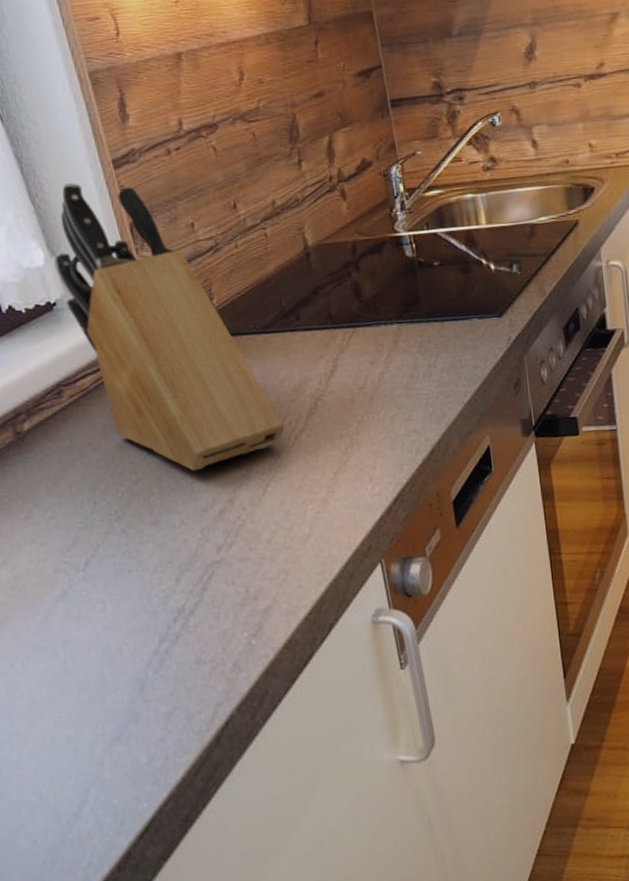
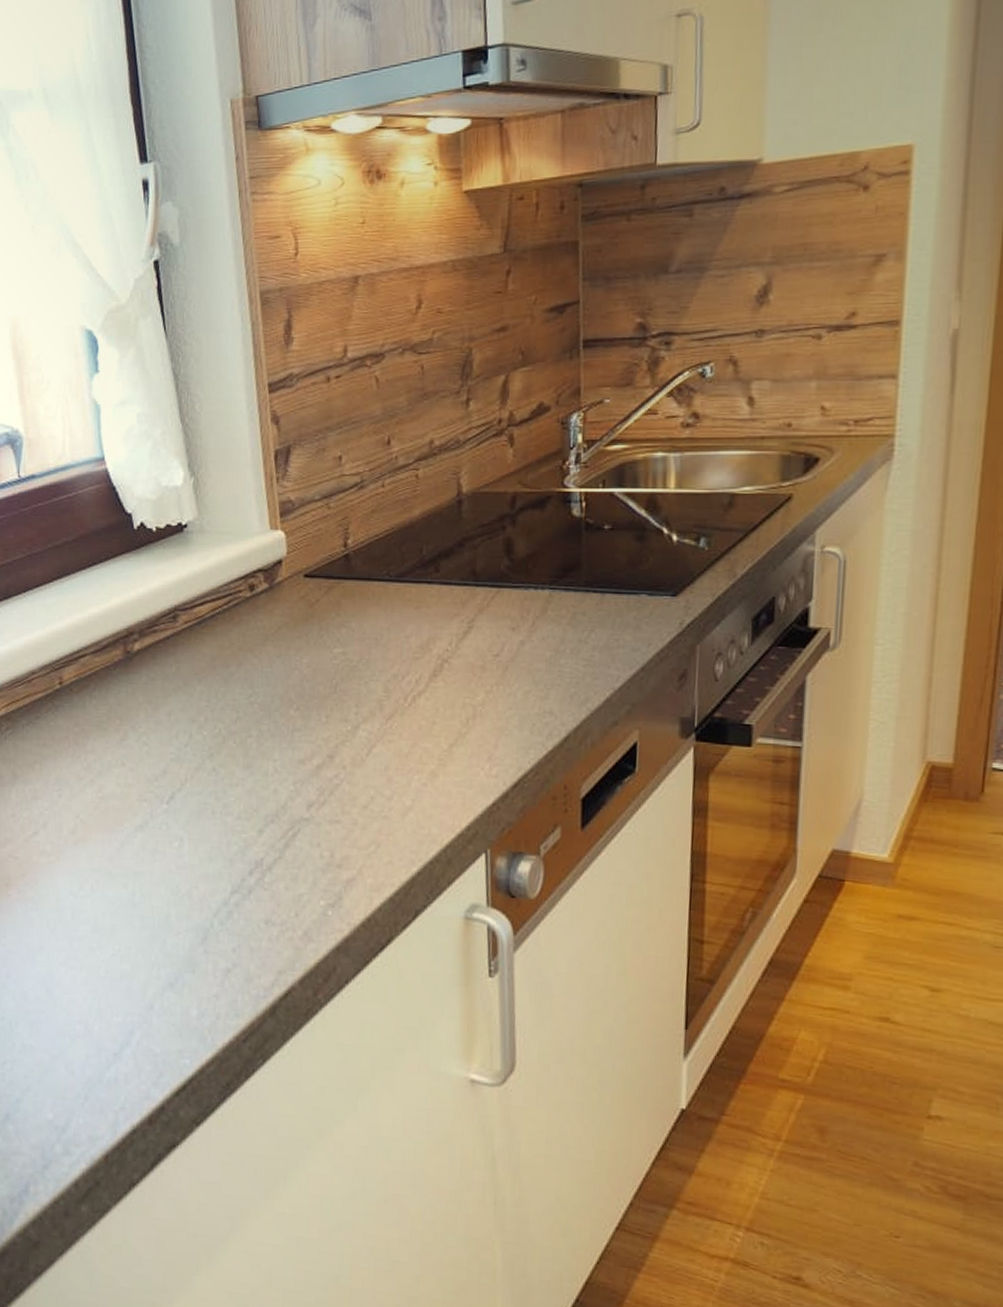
knife block: present [55,183,284,471] -> none [193,404,402,719]

